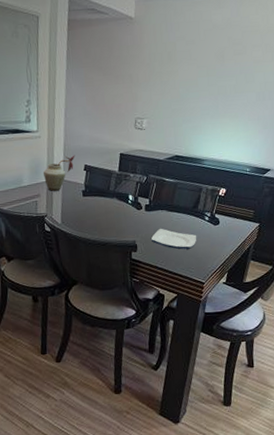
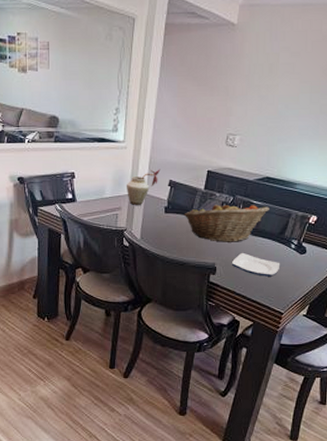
fruit basket: none [101,182,181,220] -> present [184,202,269,242]

